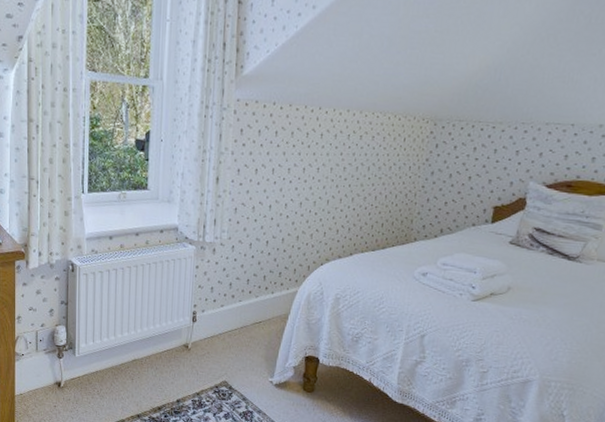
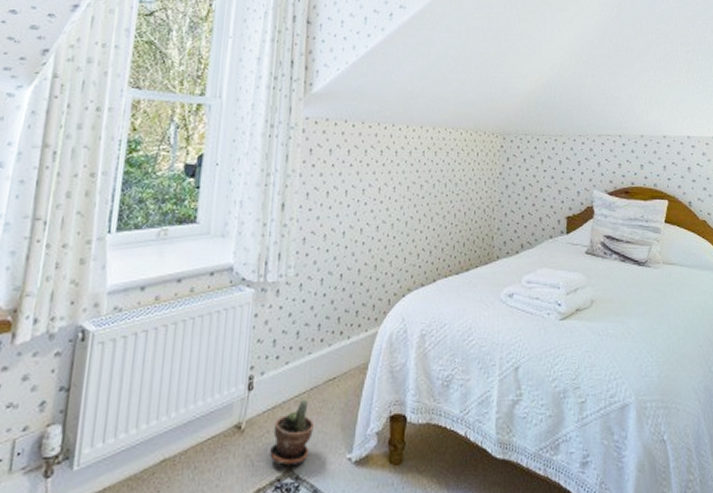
potted plant: none [210,334,243,380] -> present [270,399,314,466]

